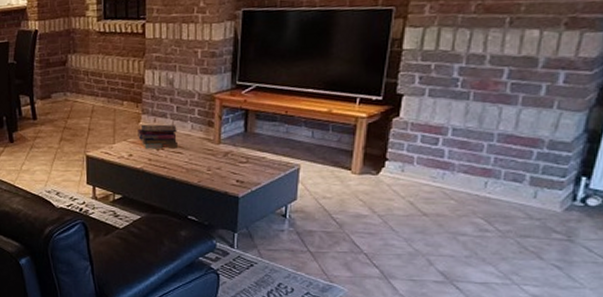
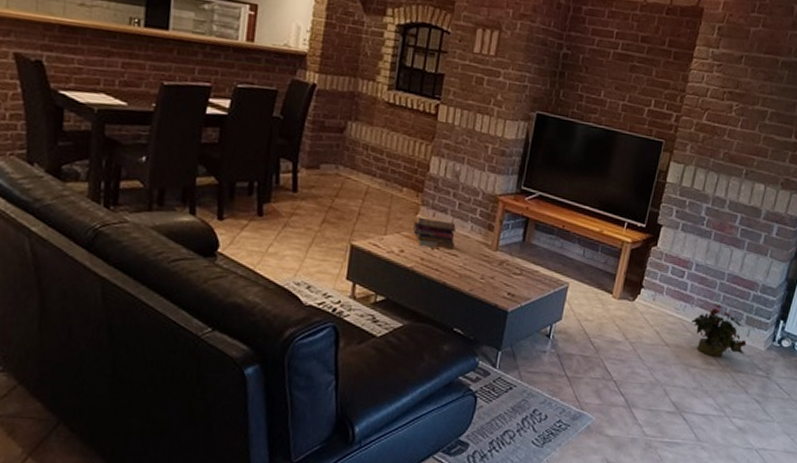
potted plant: none [454,167,534,224] -> present [691,303,747,358]

